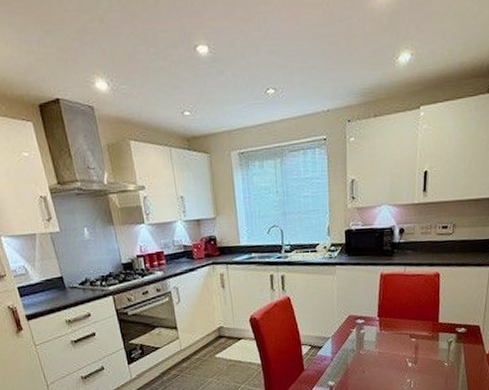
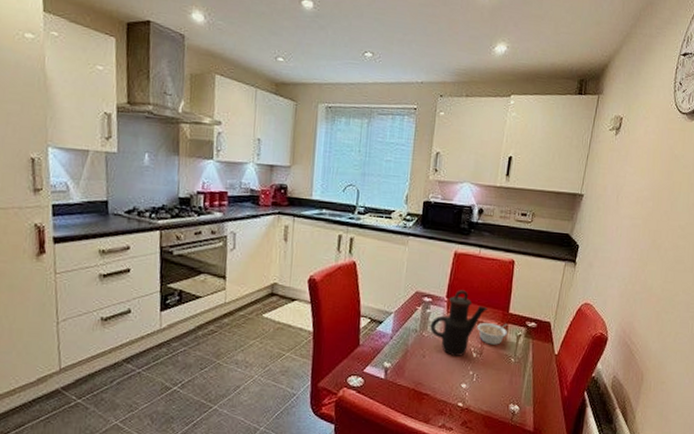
teapot: none [366,308,418,368] -> present [430,290,488,356]
legume: none [409,332,438,354] -> present [477,322,508,345]

